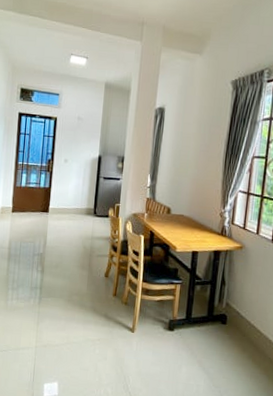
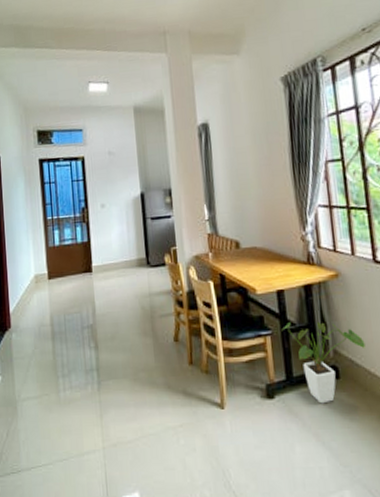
house plant: none [190,277,251,341] -> present [281,322,366,404]

